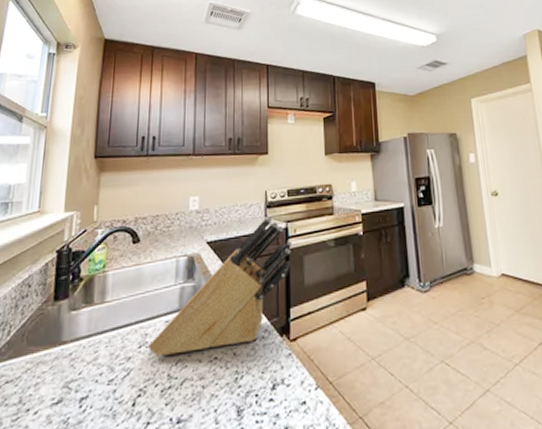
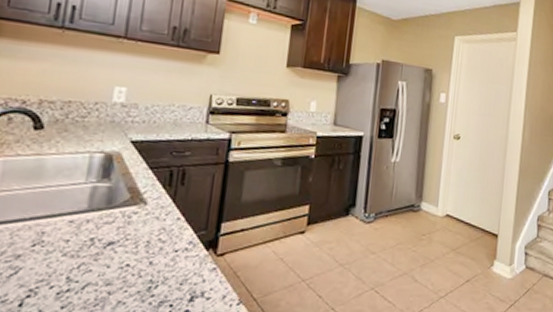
knife block: present [147,216,292,356] -> none [43,123,234,257]

